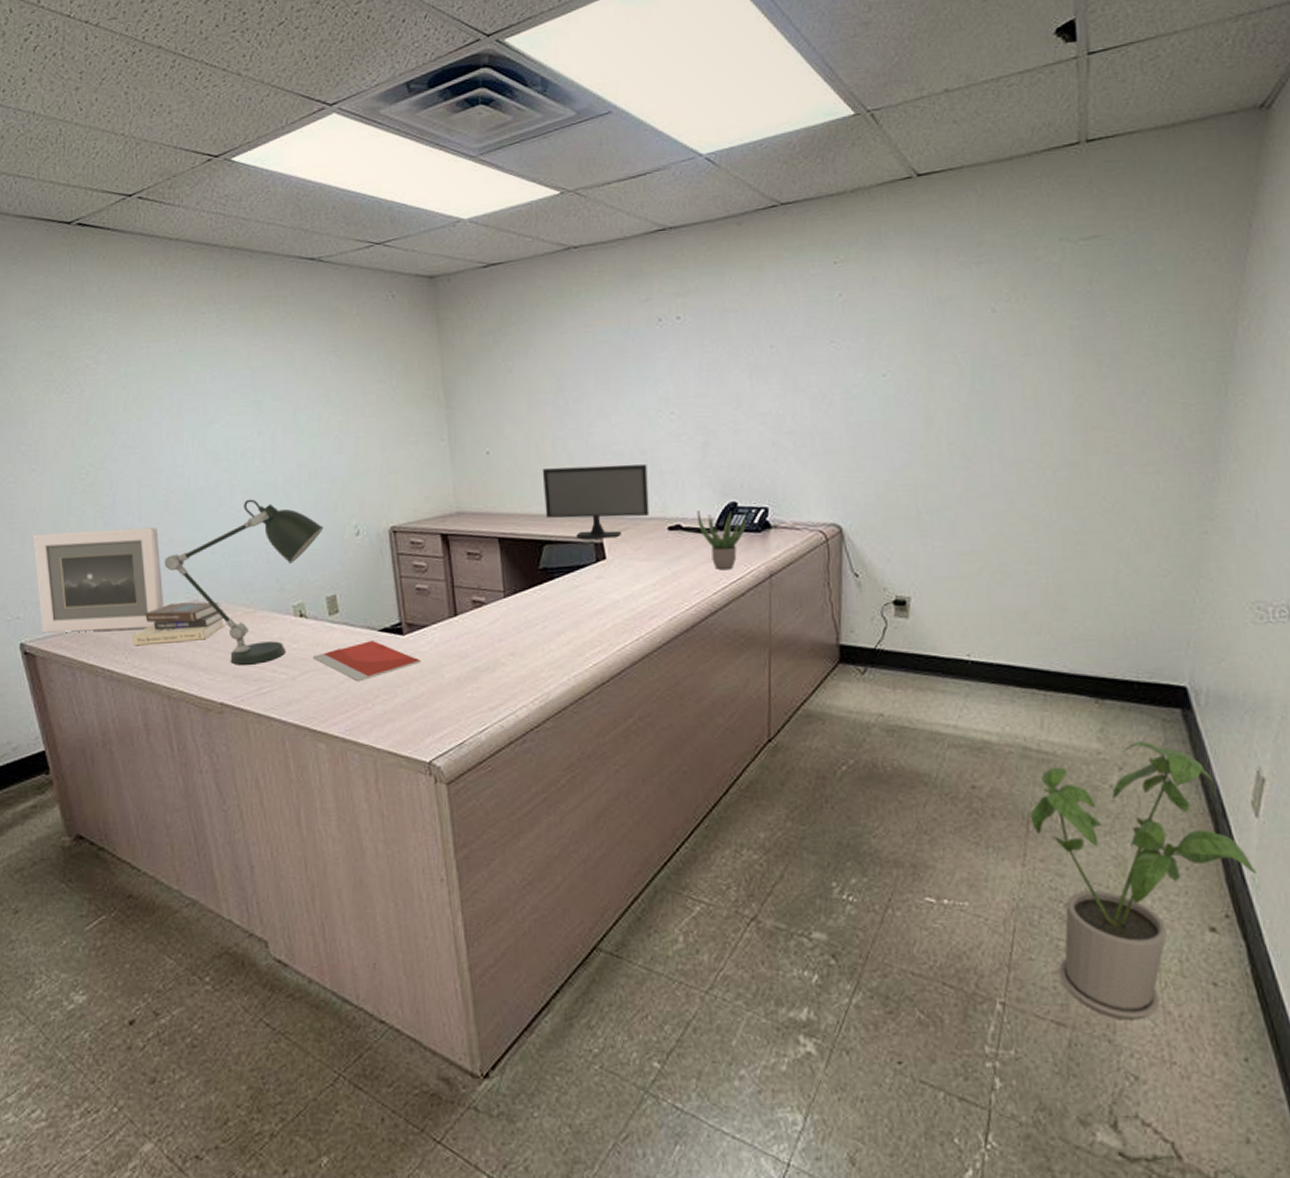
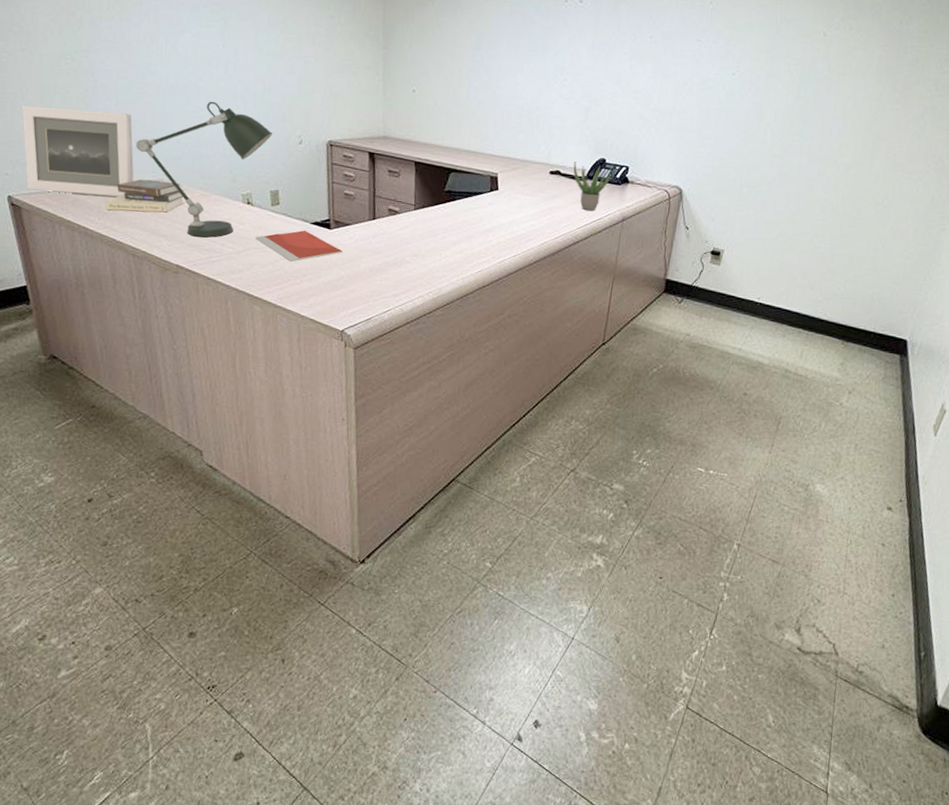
computer monitor: present [542,464,650,540] -> none [454,111,540,175]
house plant: present [1031,741,1257,1020] -> none [780,375,927,564]

